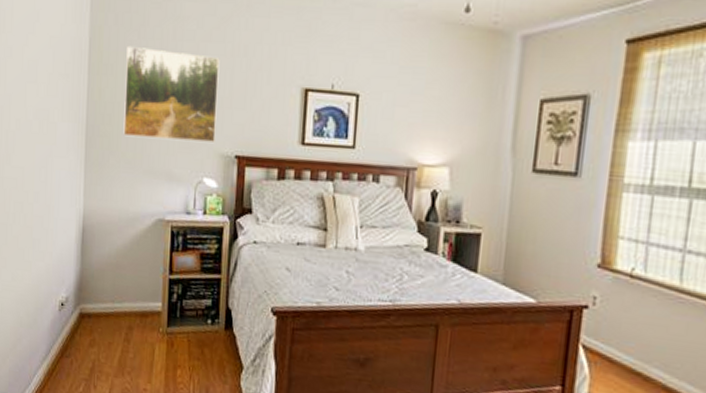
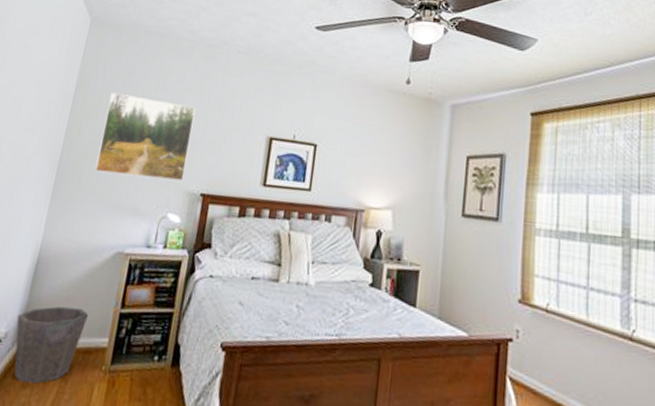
waste bin: none [74,272,140,344] -> present [14,306,89,384]

